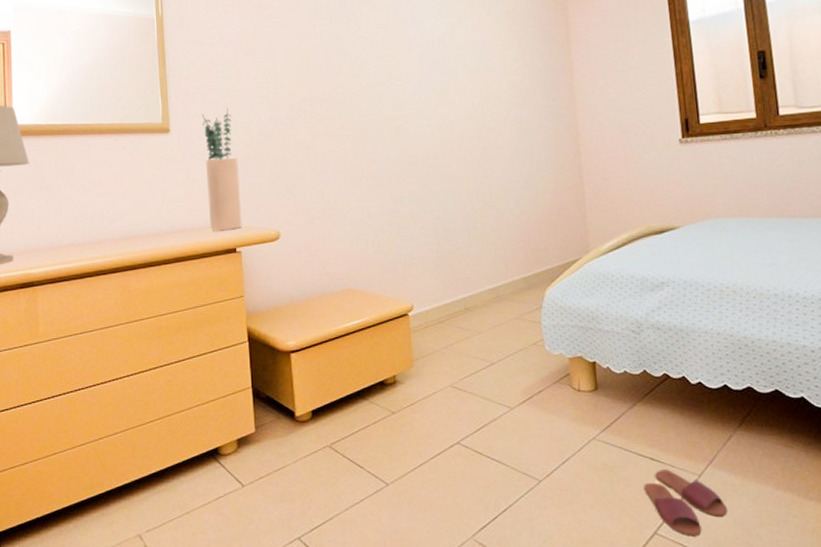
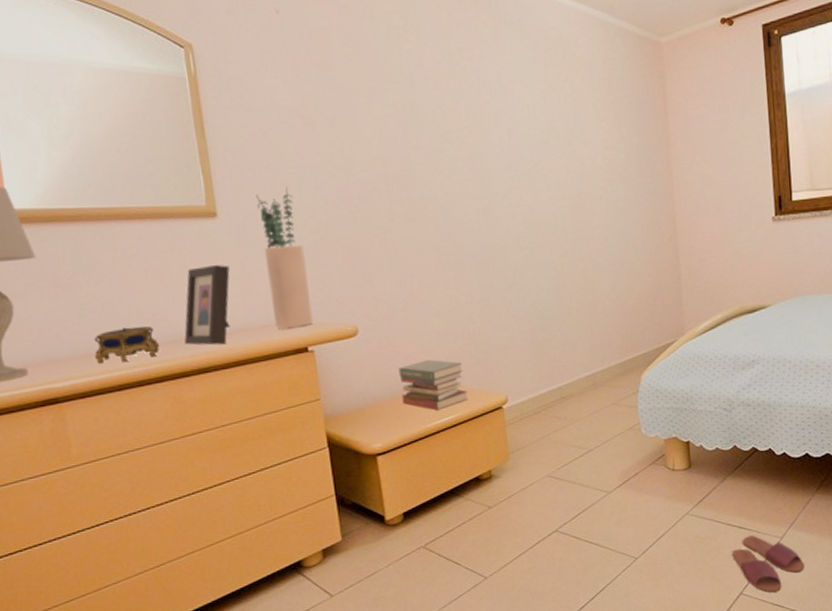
clock: none [65,223,116,255] -> present [94,326,160,364]
picture frame: none [136,172,176,243] -> present [184,264,230,346]
books: none [314,265,376,314] -> present [398,359,468,411]

